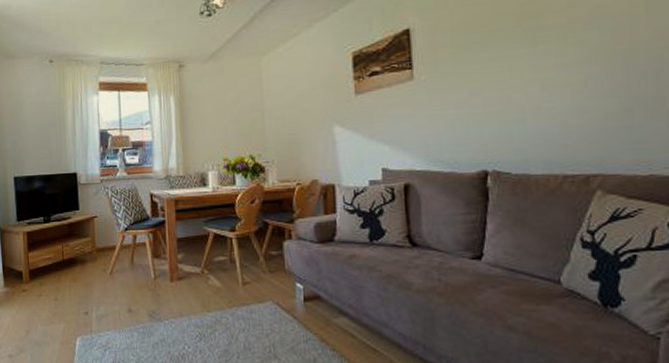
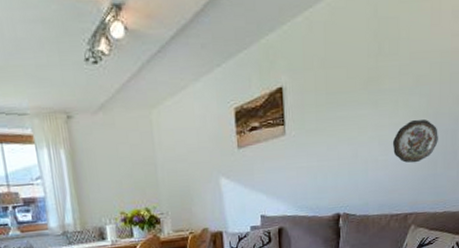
decorative plate: none [561,58,633,112] -> present [392,120,438,163]

